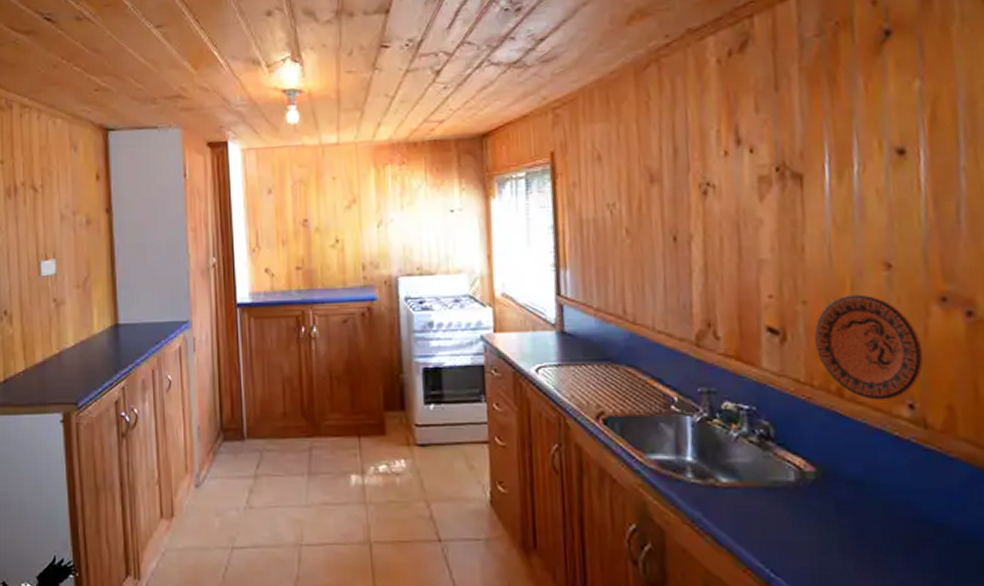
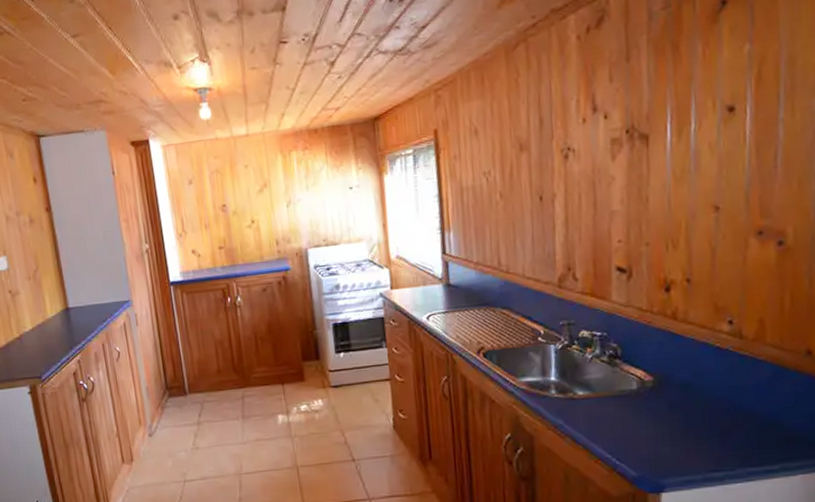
decorative plate: present [814,294,924,400] -> none [655,234,742,320]

